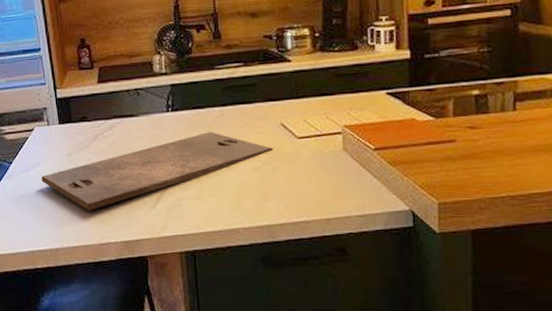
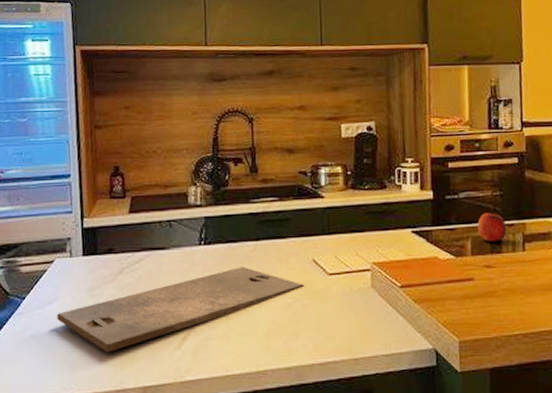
fruit: none [461,71,495,102] -> present [477,213,507,242]

